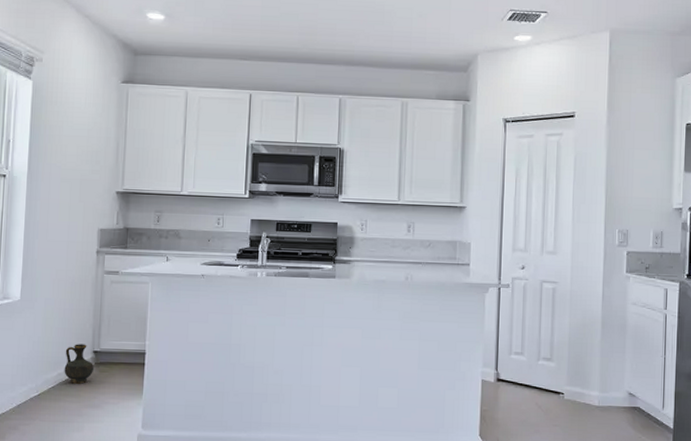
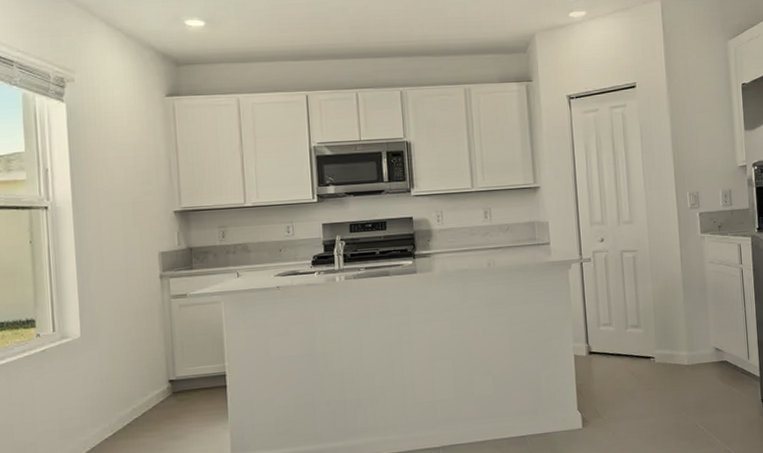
ceramic jug: present [64,344,95,384] -> none [137,374,172,418]

